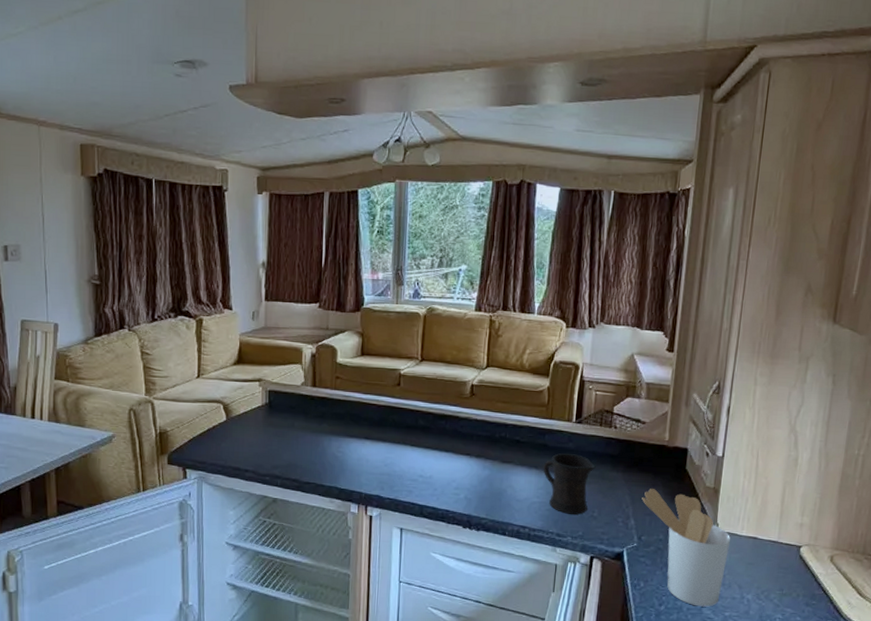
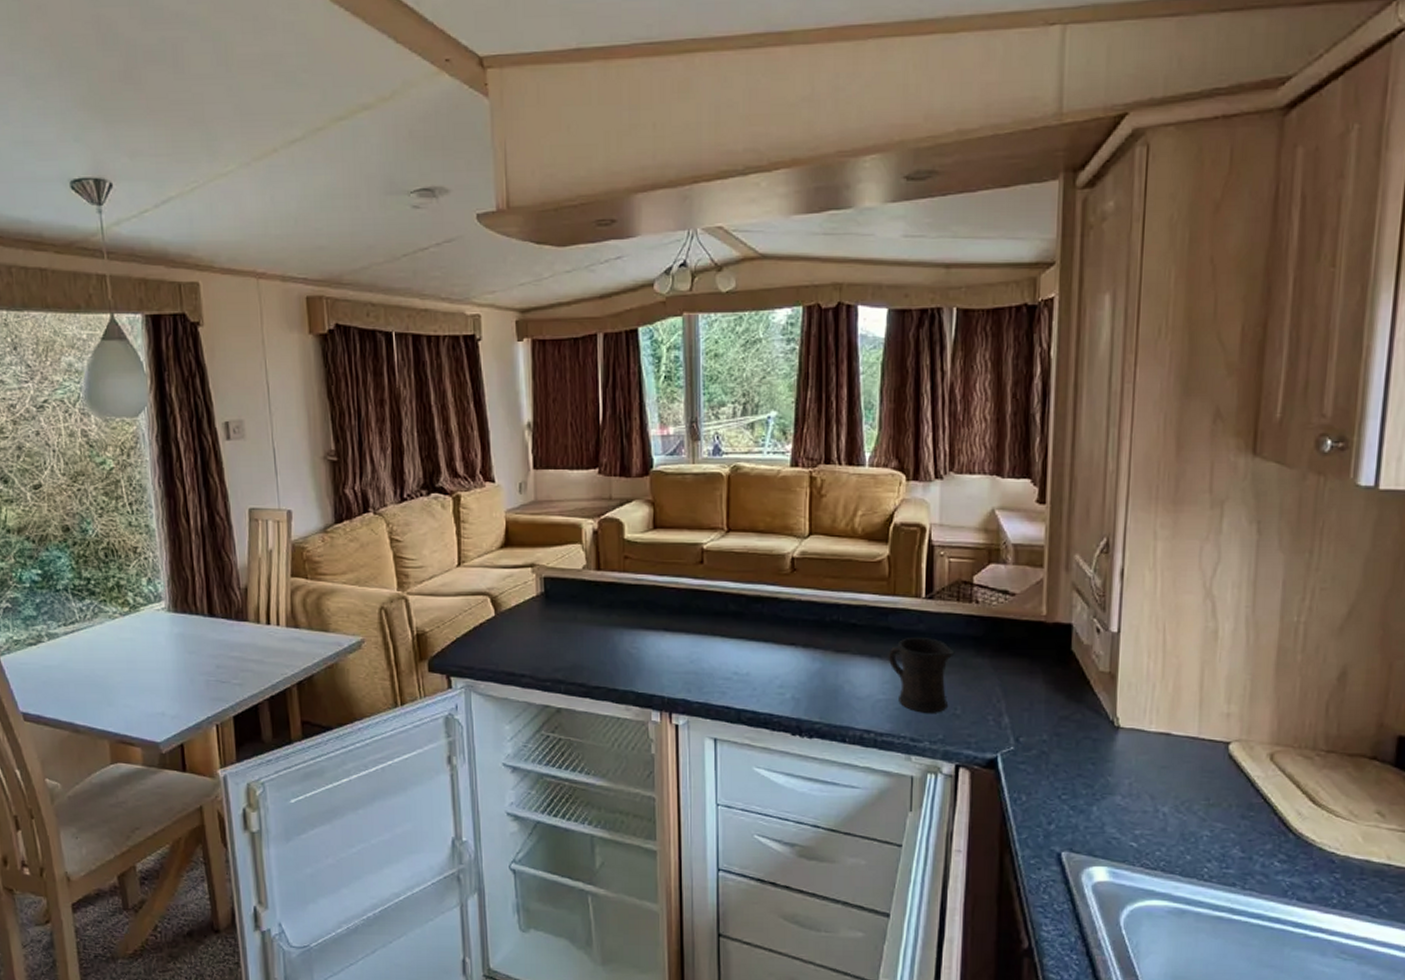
utensil holder: present [642,489,731,607] -> none [1017,677,1137,824]

